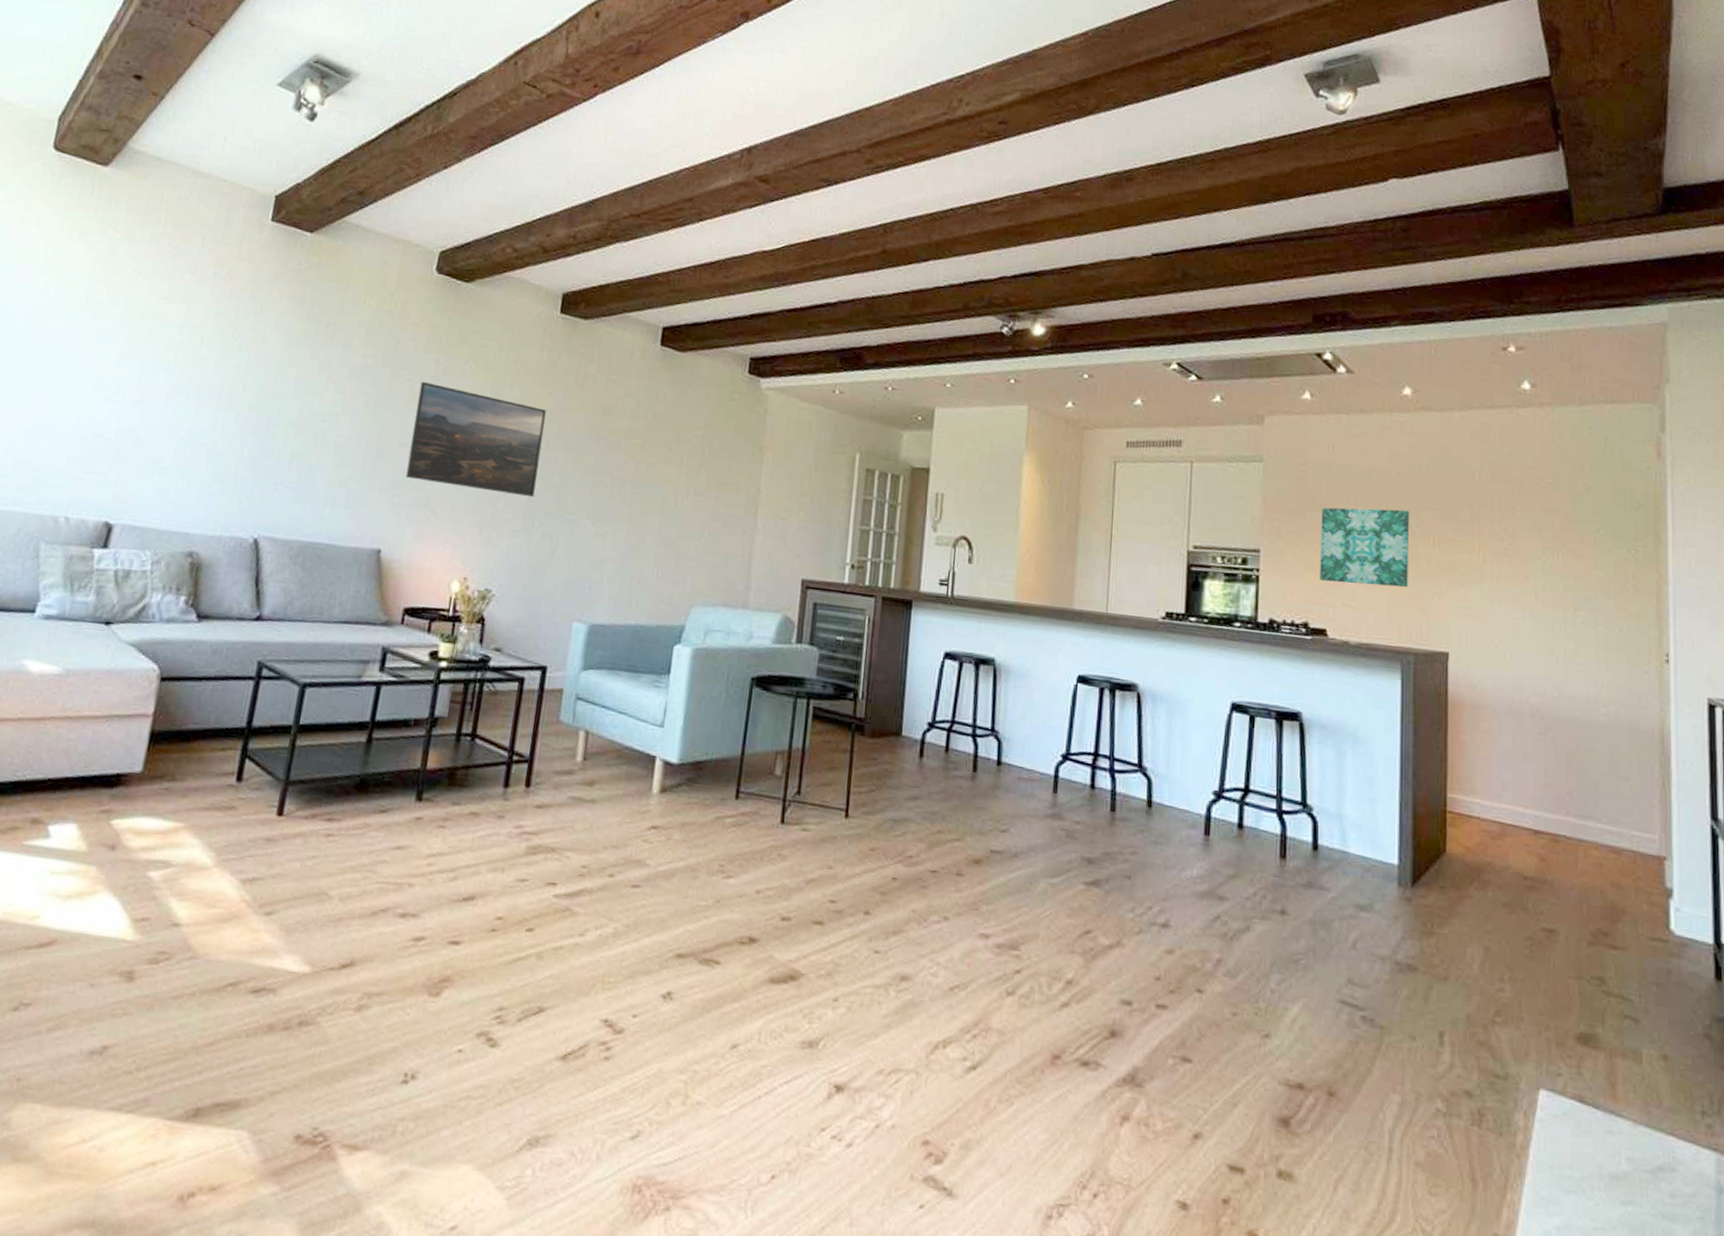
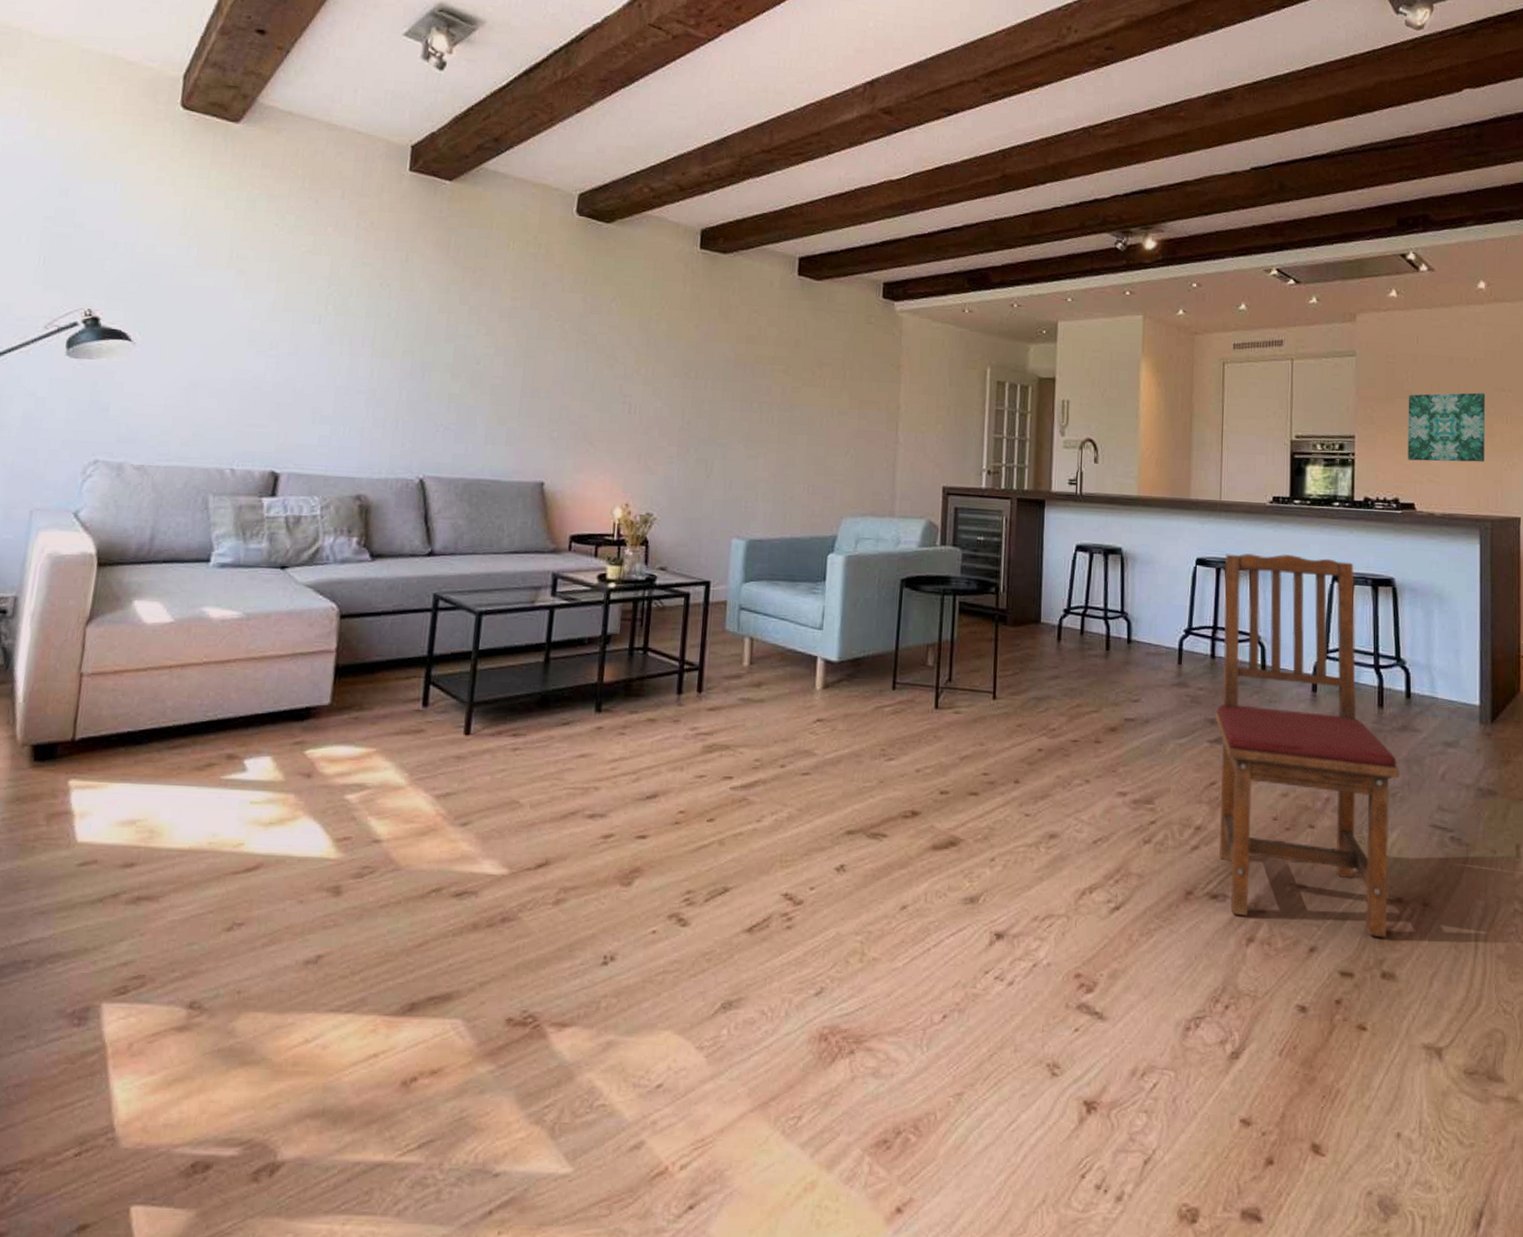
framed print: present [405,381,547,498] -> none [562,320,694,425]
dining chair: none [1091,672,1303,1130] -> present [1214,553,1399,938]

